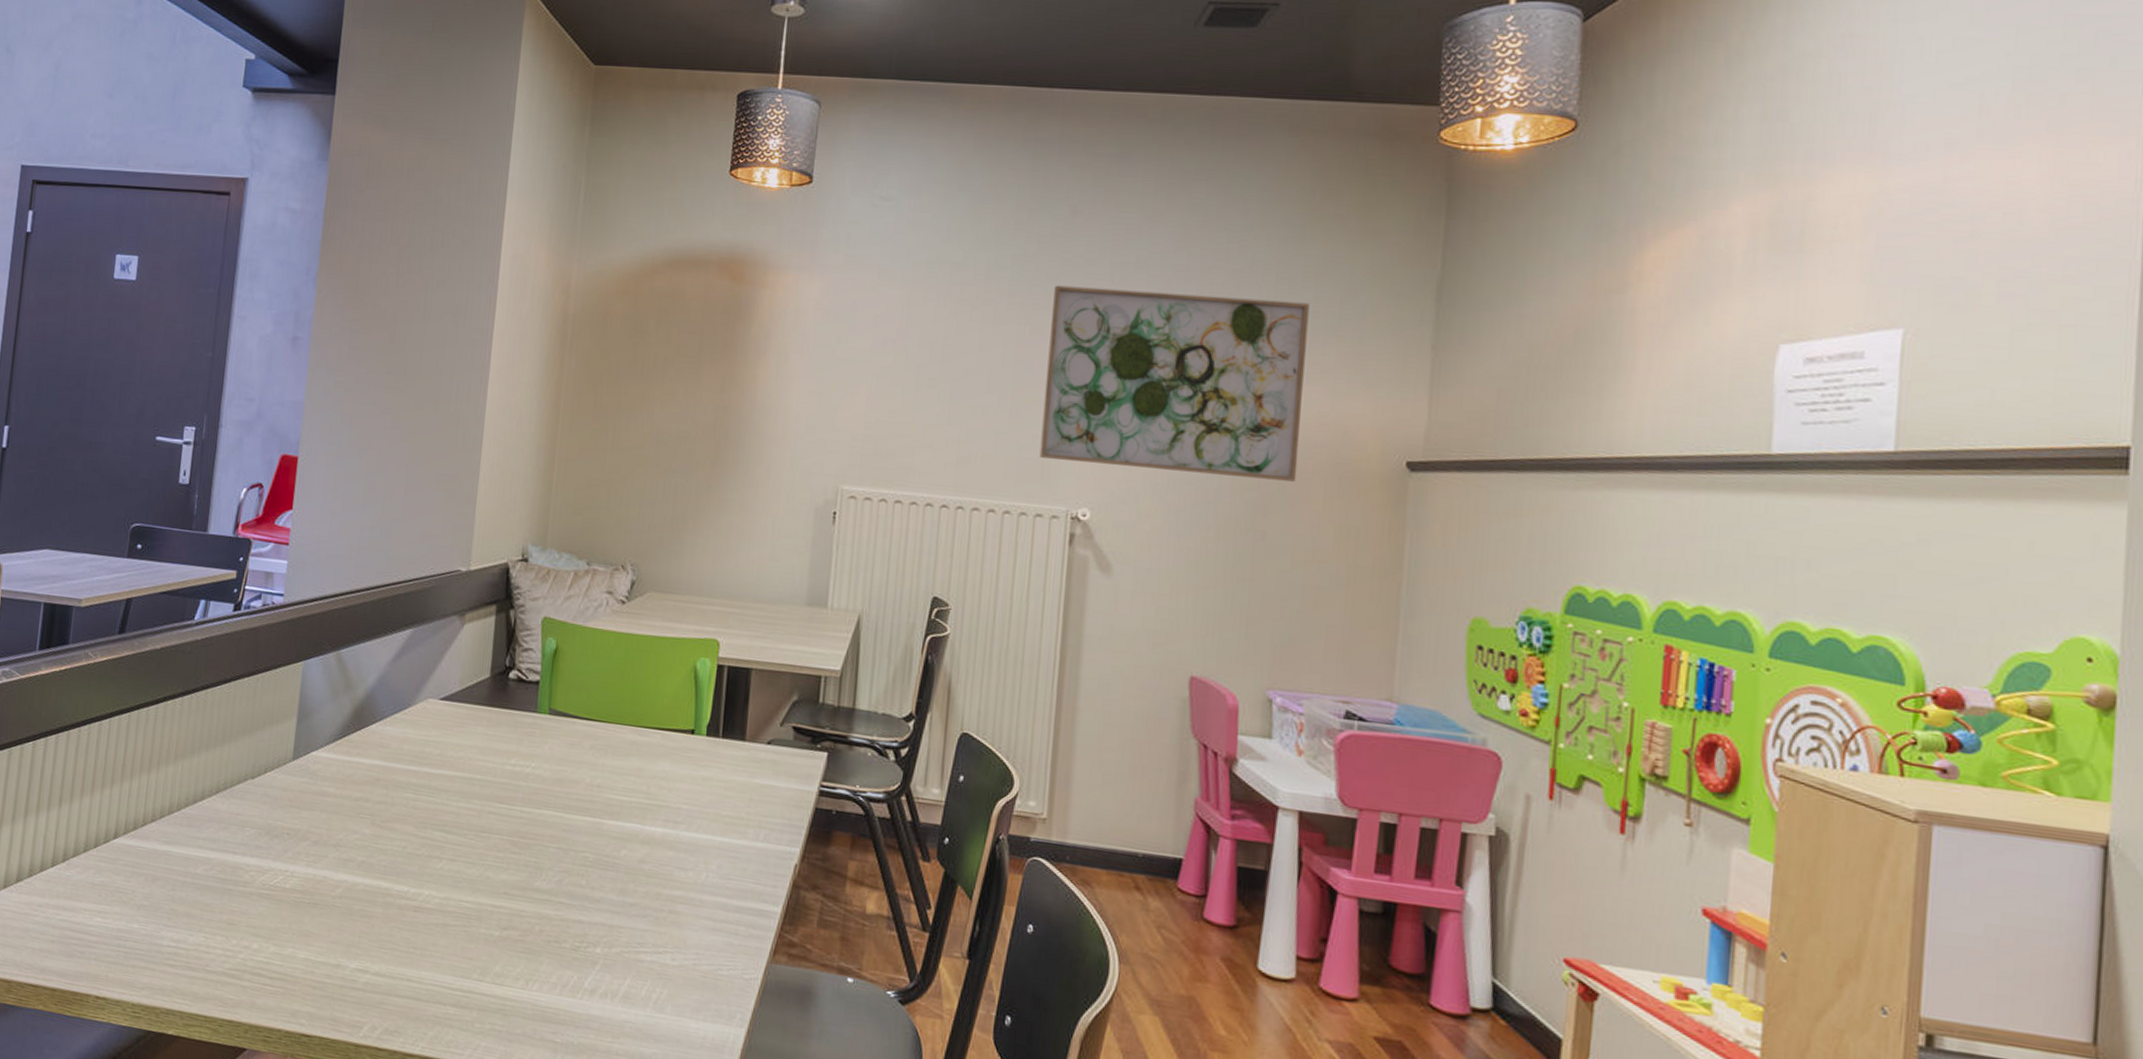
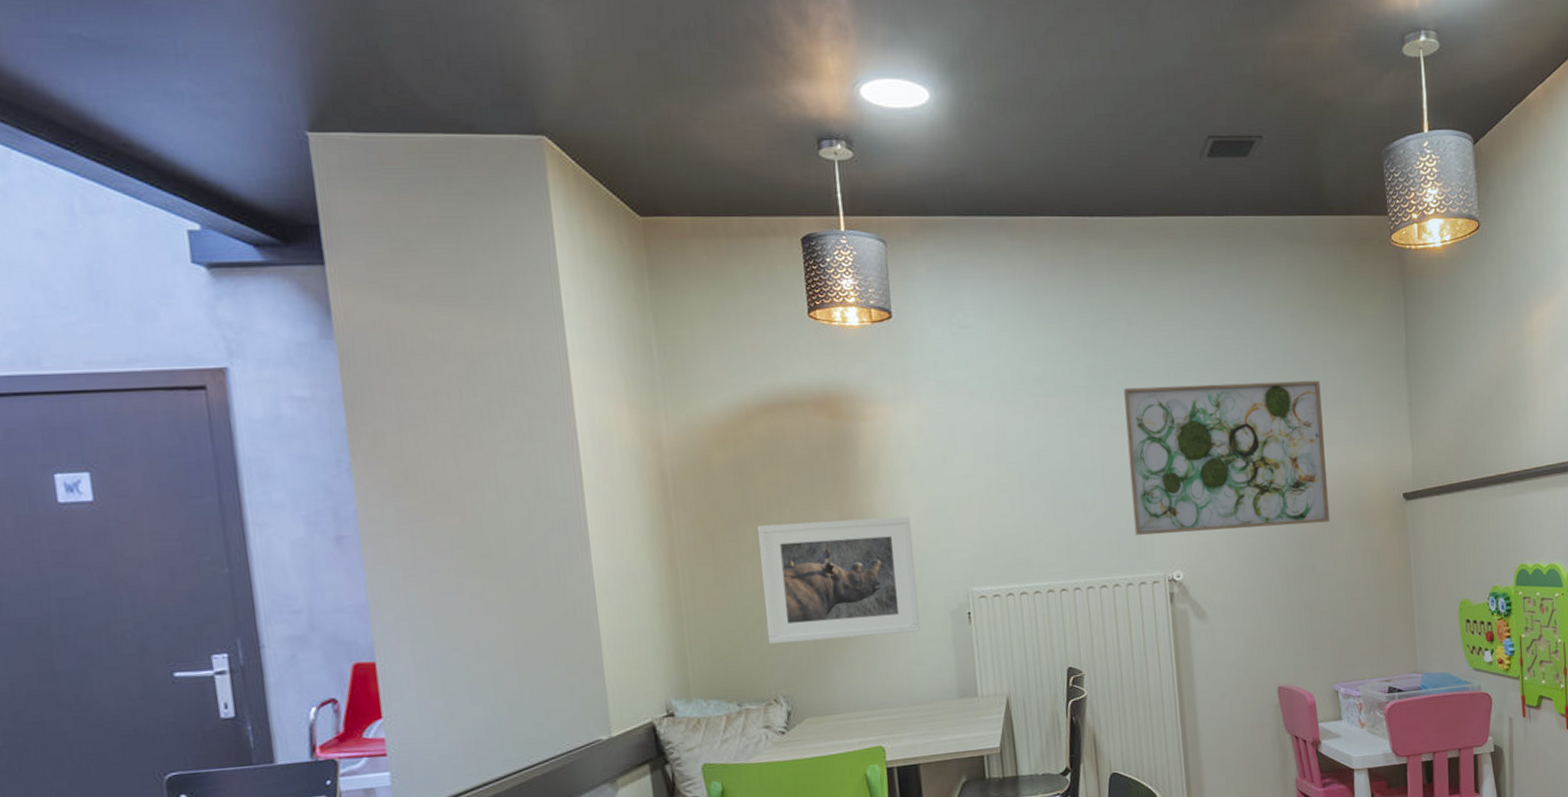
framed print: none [628,382,792,522] -> present [758,516,920,644]

